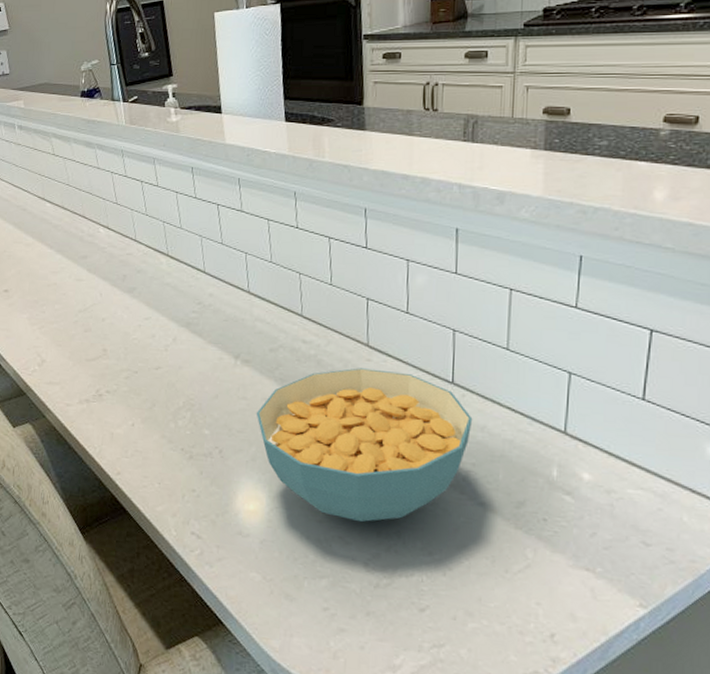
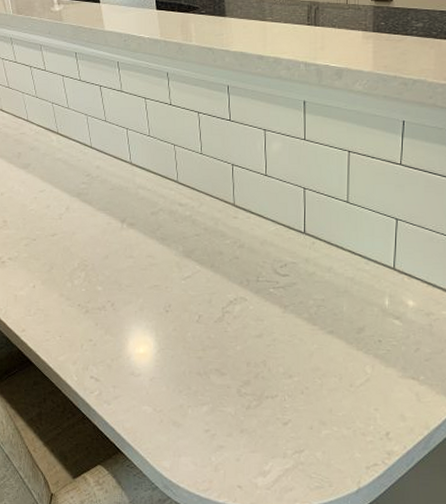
cereal bowl: present [256,368,473,523] -> none [141,225,321,356]

